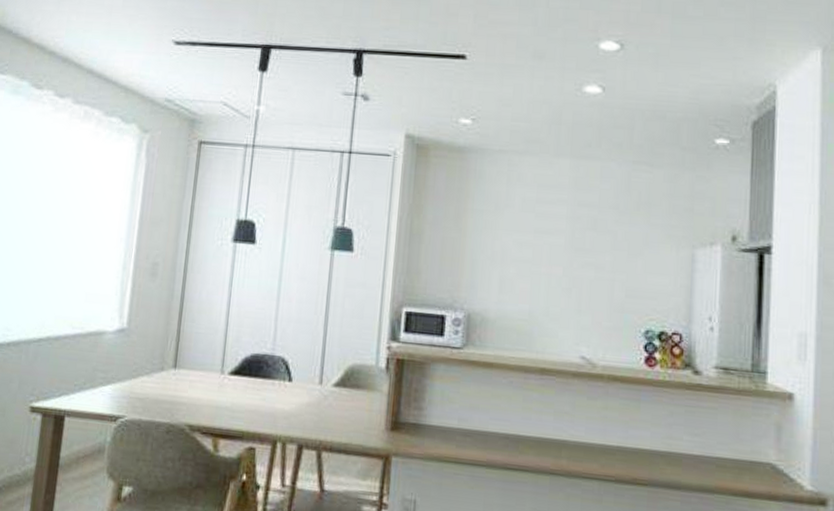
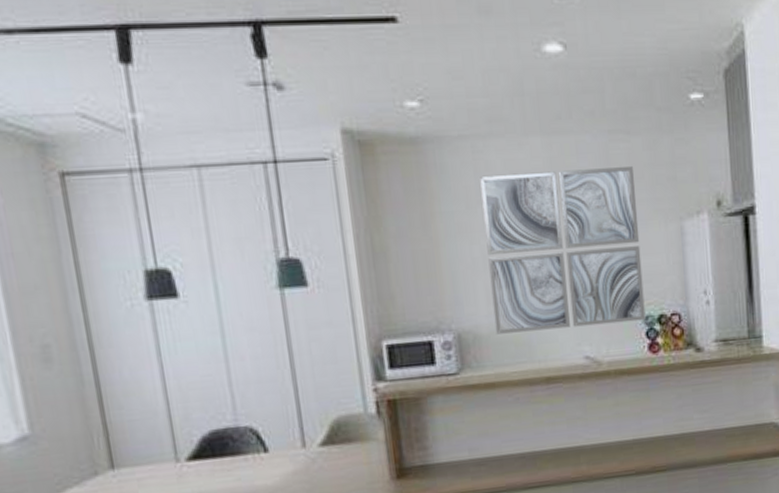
wall art: none [502,185,652,334] -> present [480,167,646,334]

